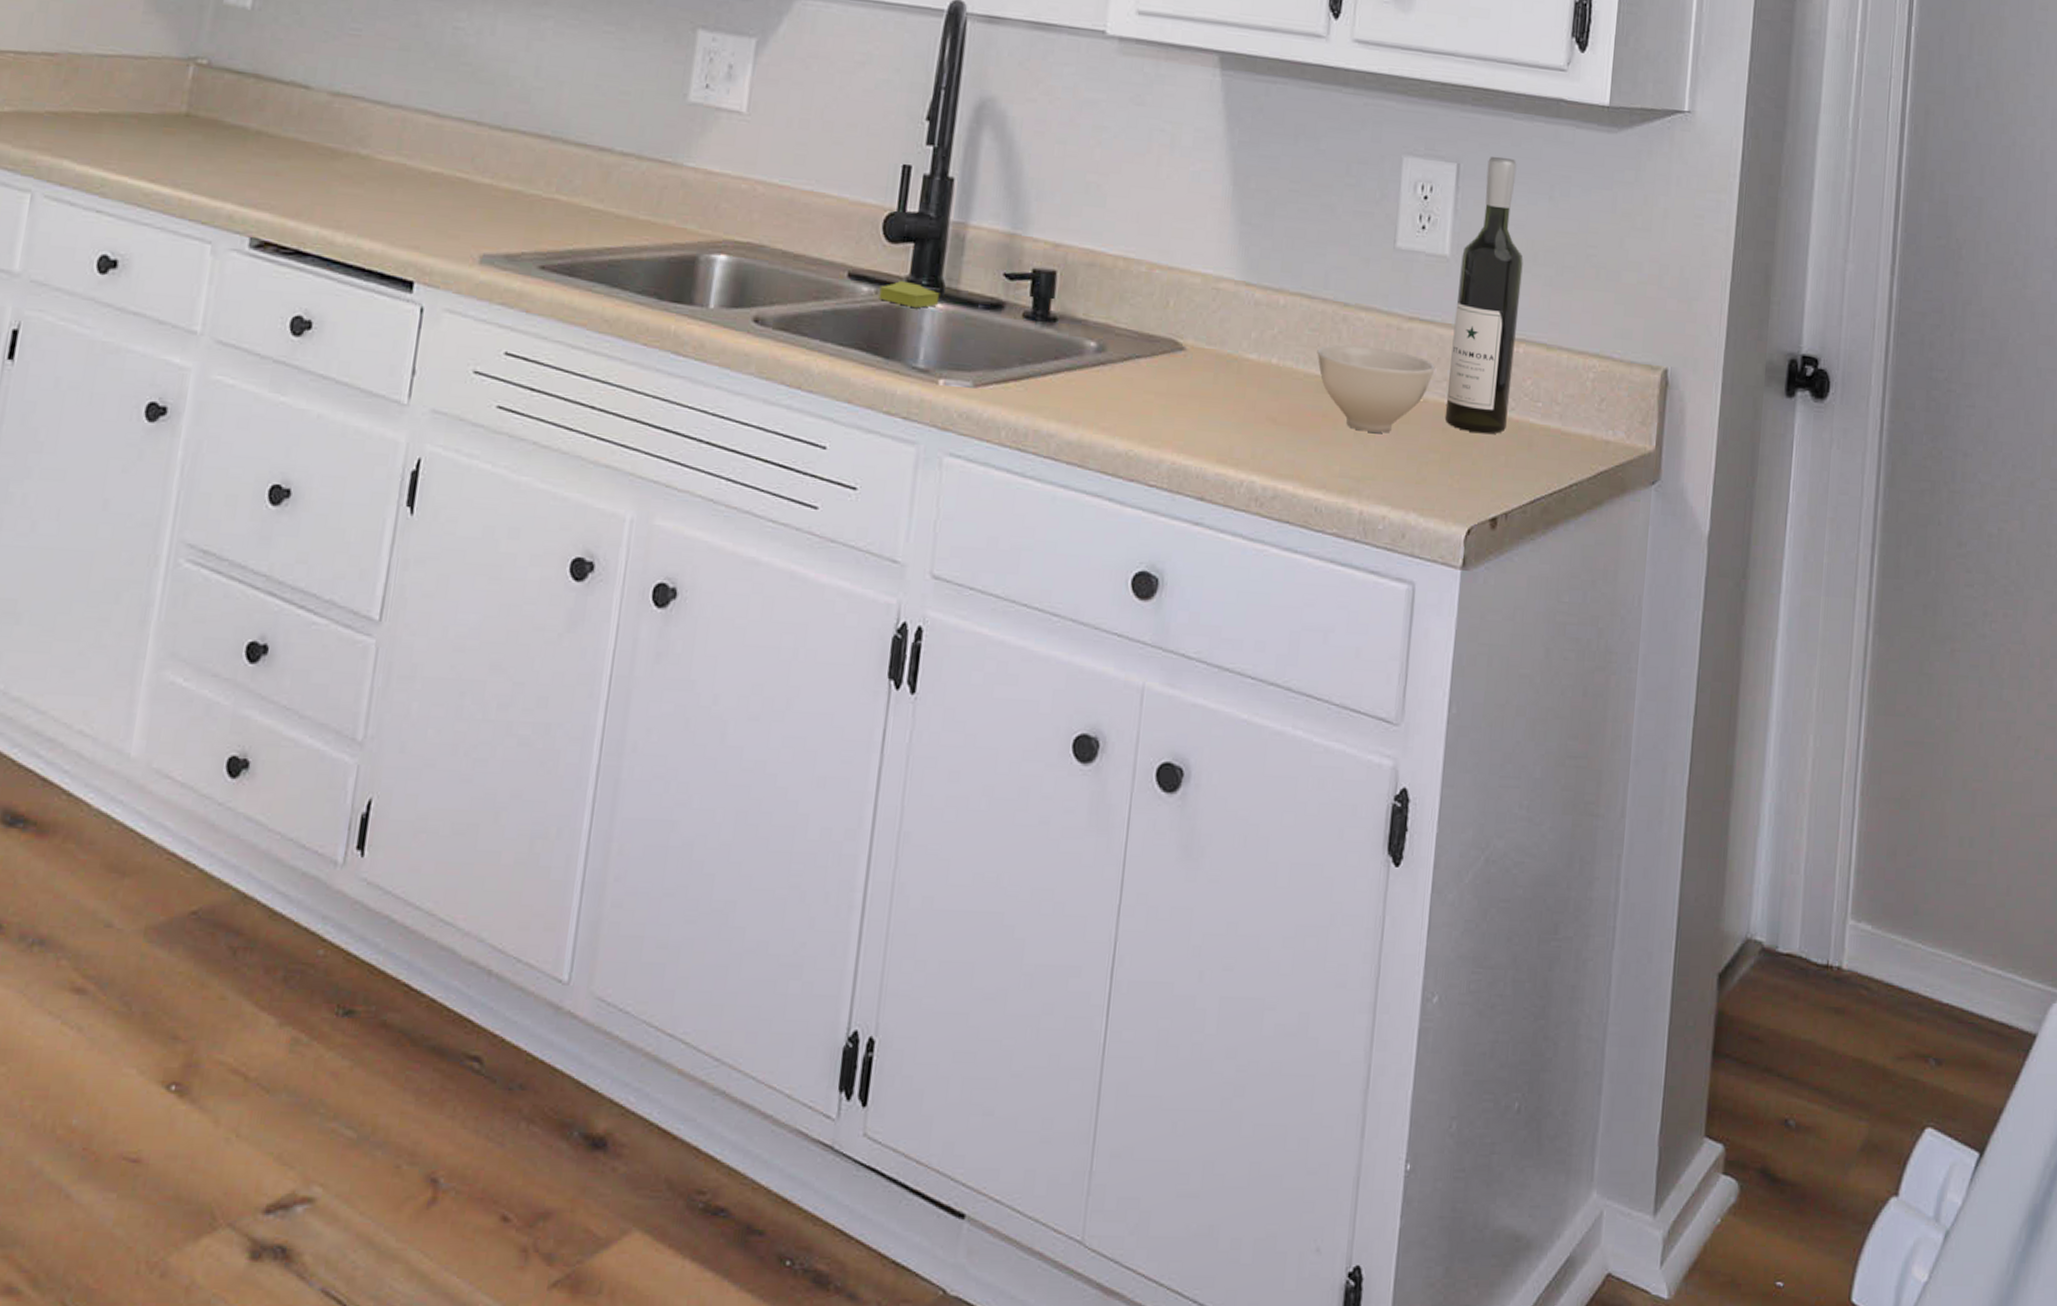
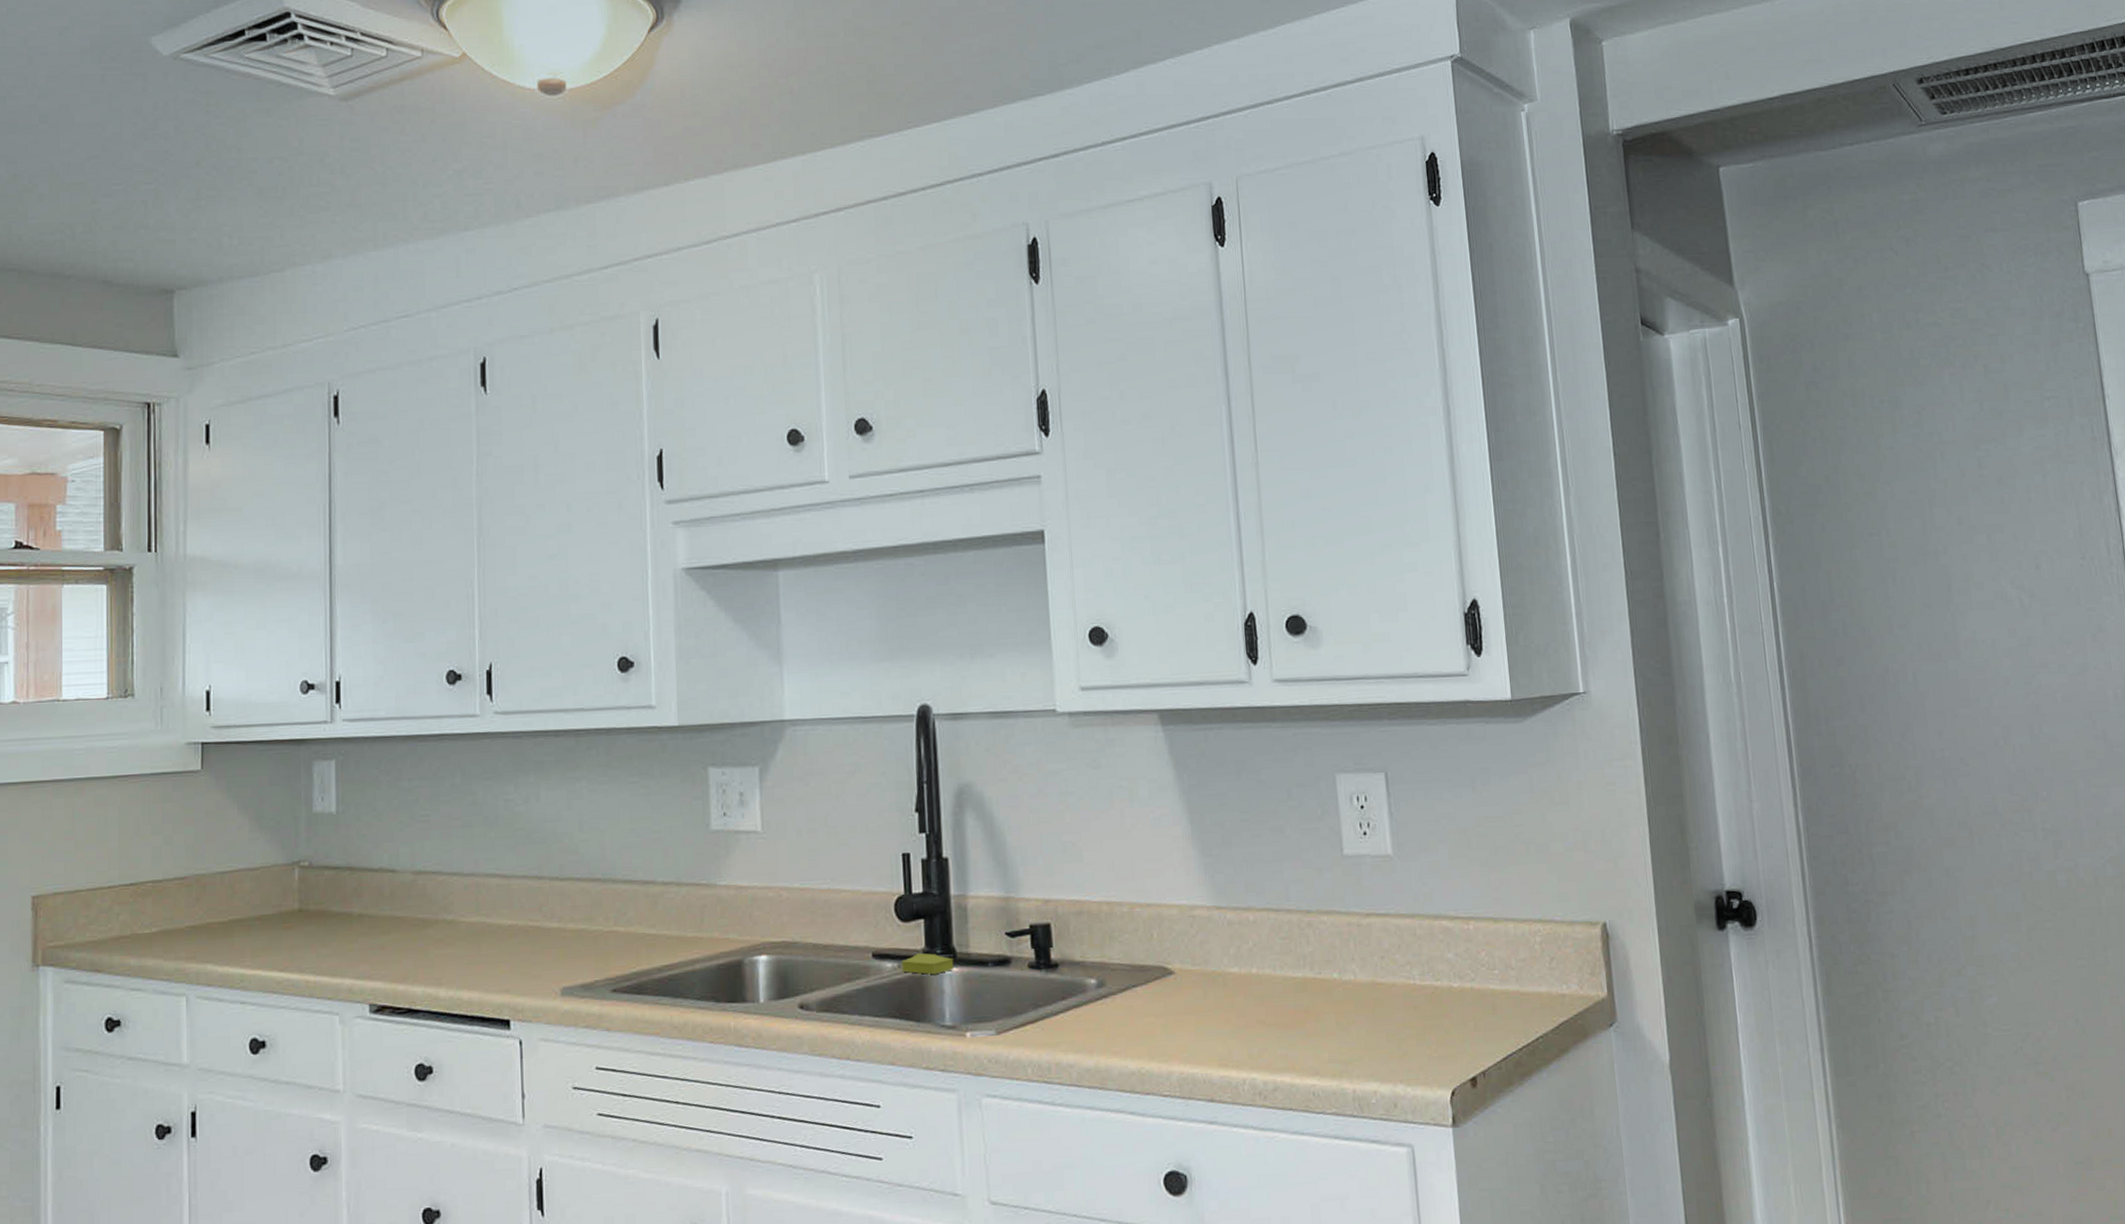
bowl: present [1317,345,1436,433] -> none [1290,945,1398,1020]
bottle: present [1444,156,1524,435] -> none [1403,760,1470,1006]

